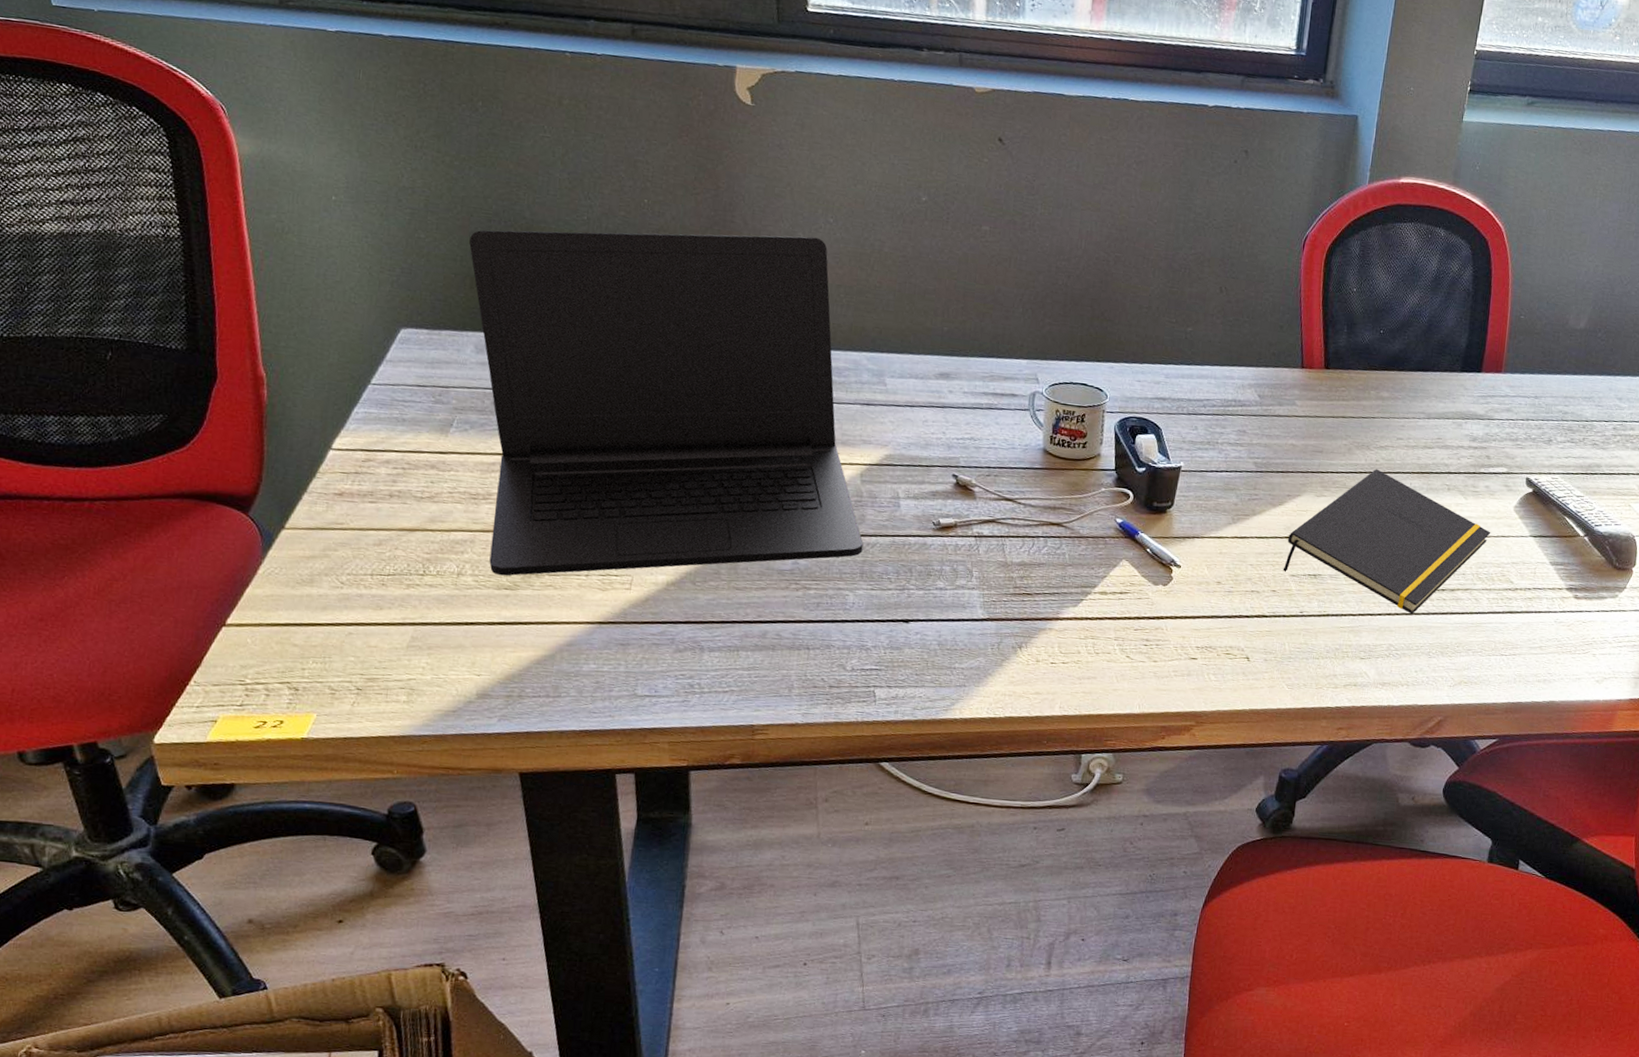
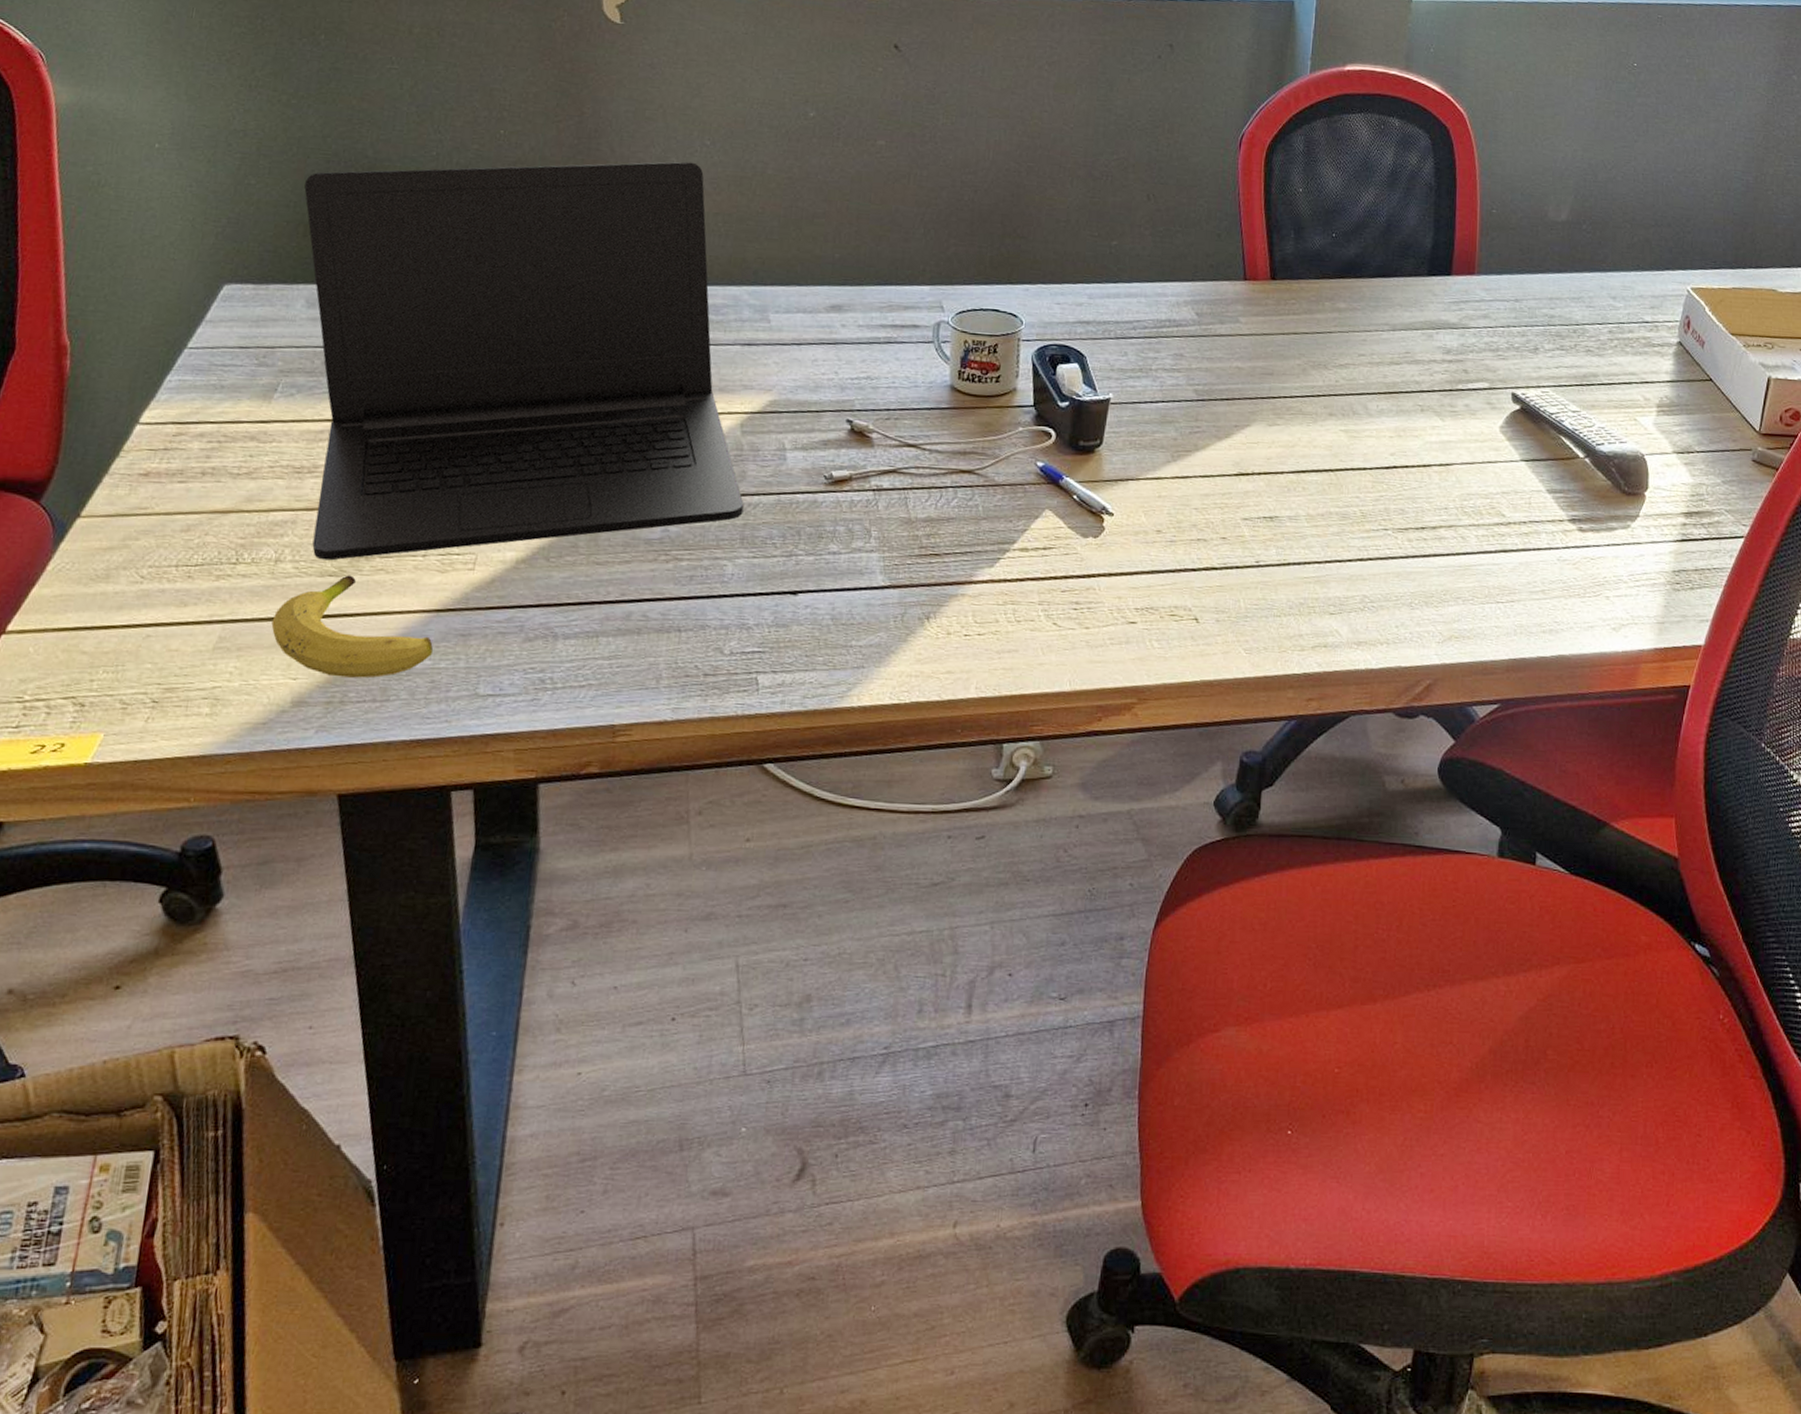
fruit: none [456,589,598,677] -> present [271,575,434,678]
notepad: present [1283,469,1491,615] -> none [1233,391,1475,559]

